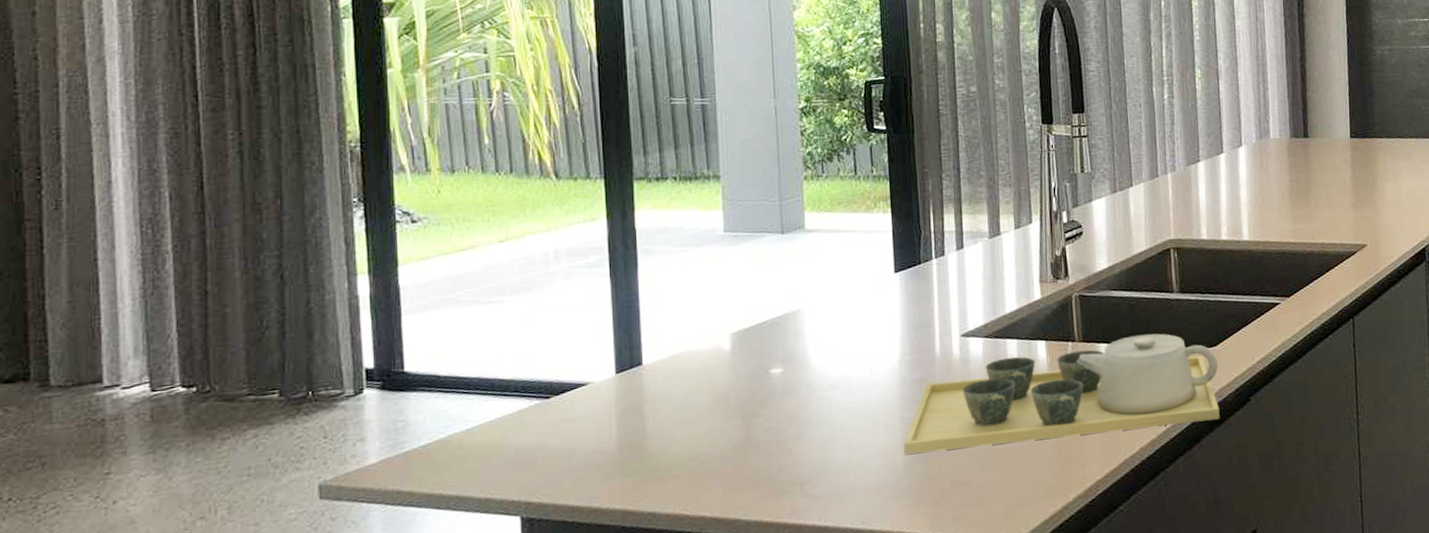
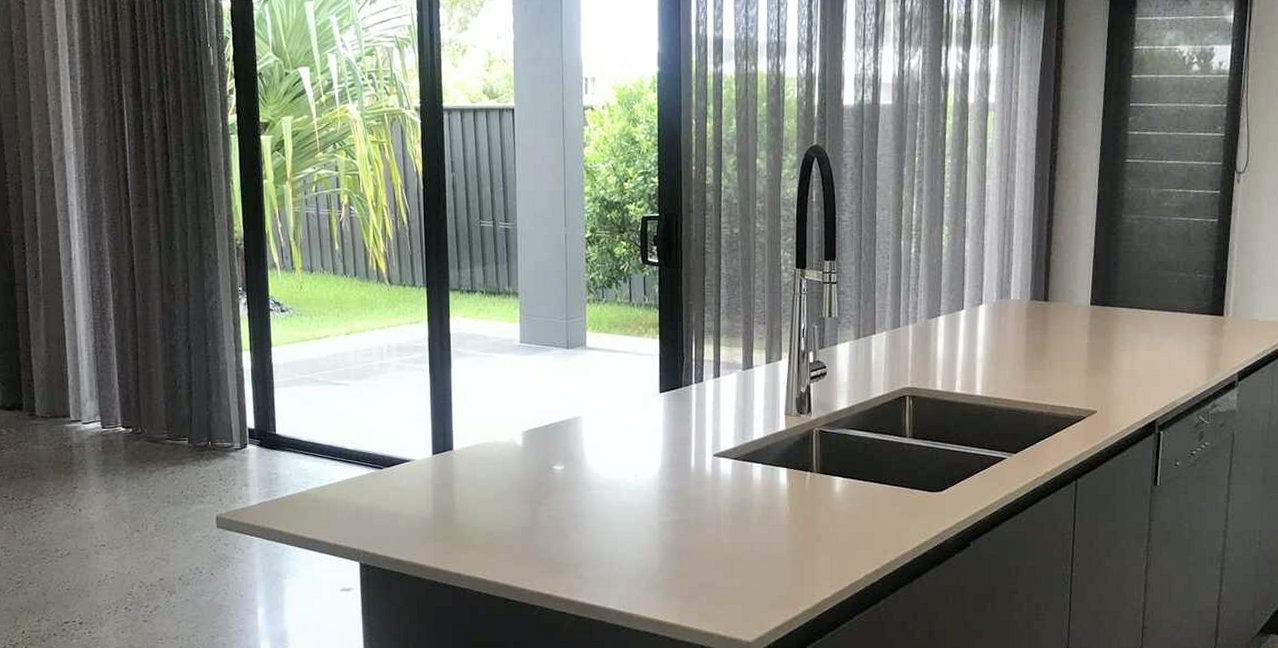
tea set: present [904,333,1220,454] -> none [661,472,942,559]

